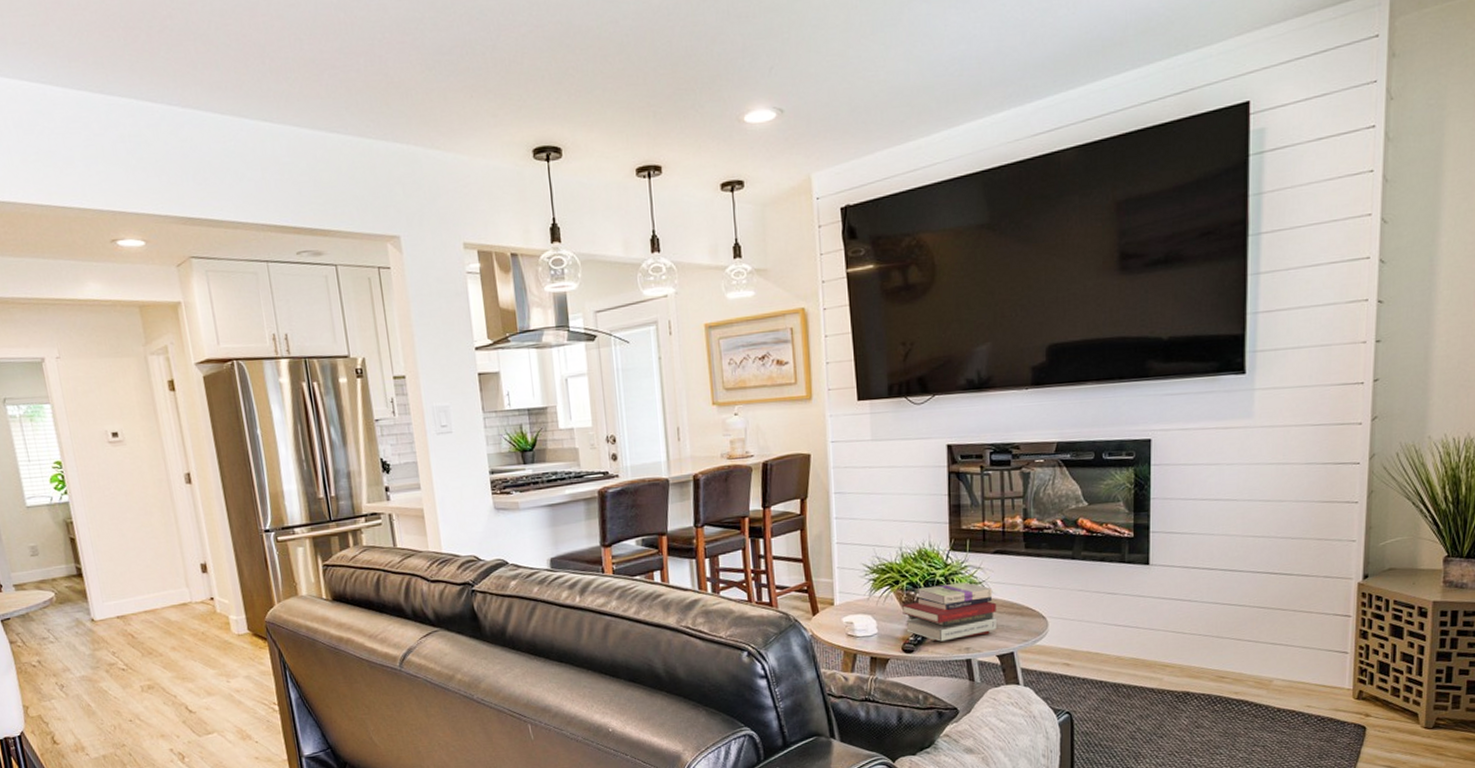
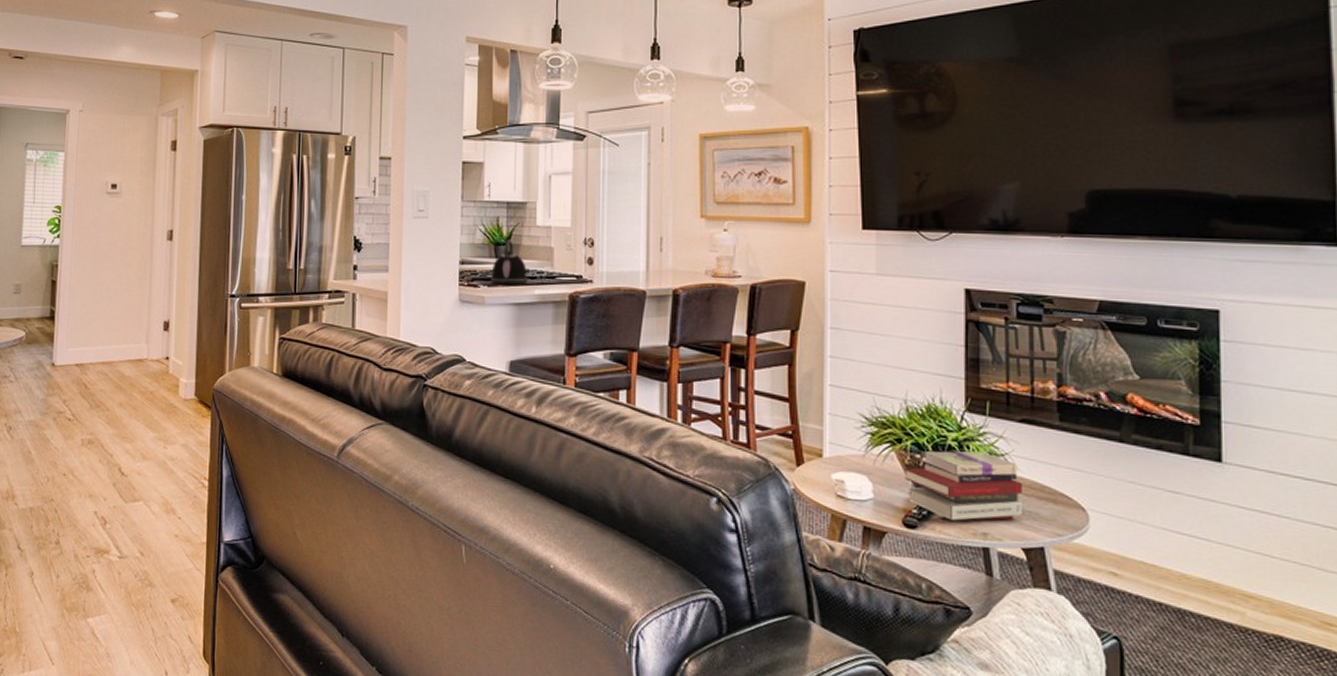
kettle: none [521,444,558,490] -> present [491,238,528,285]

